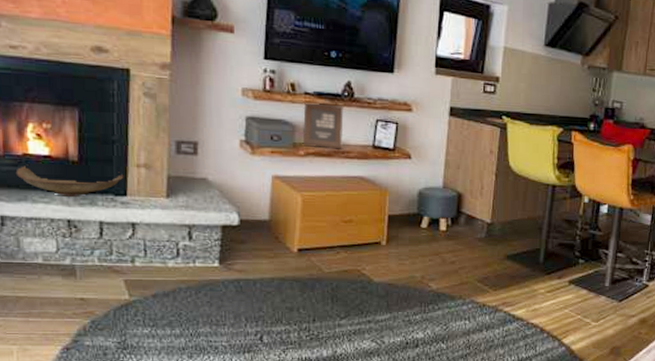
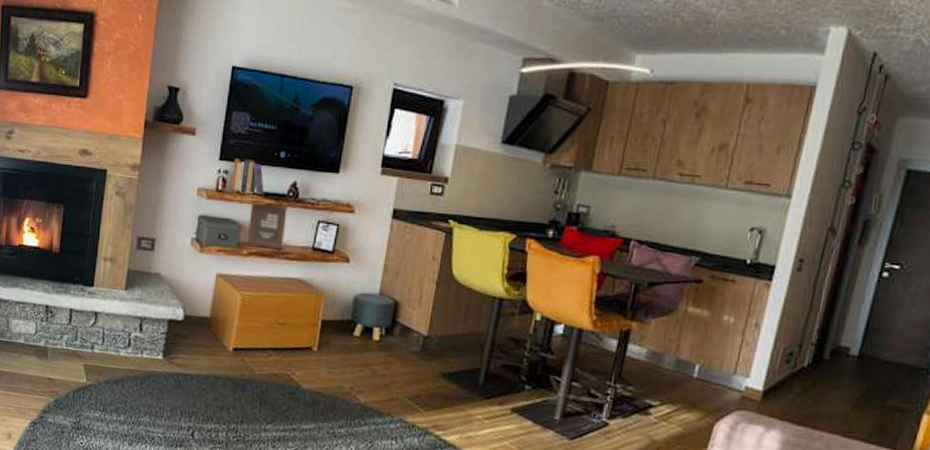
decorative bowl: present [15,166,124,197] -> none [12,255,93,285]
books: none [280,58,316,94] -> present [232,159,264,194]

